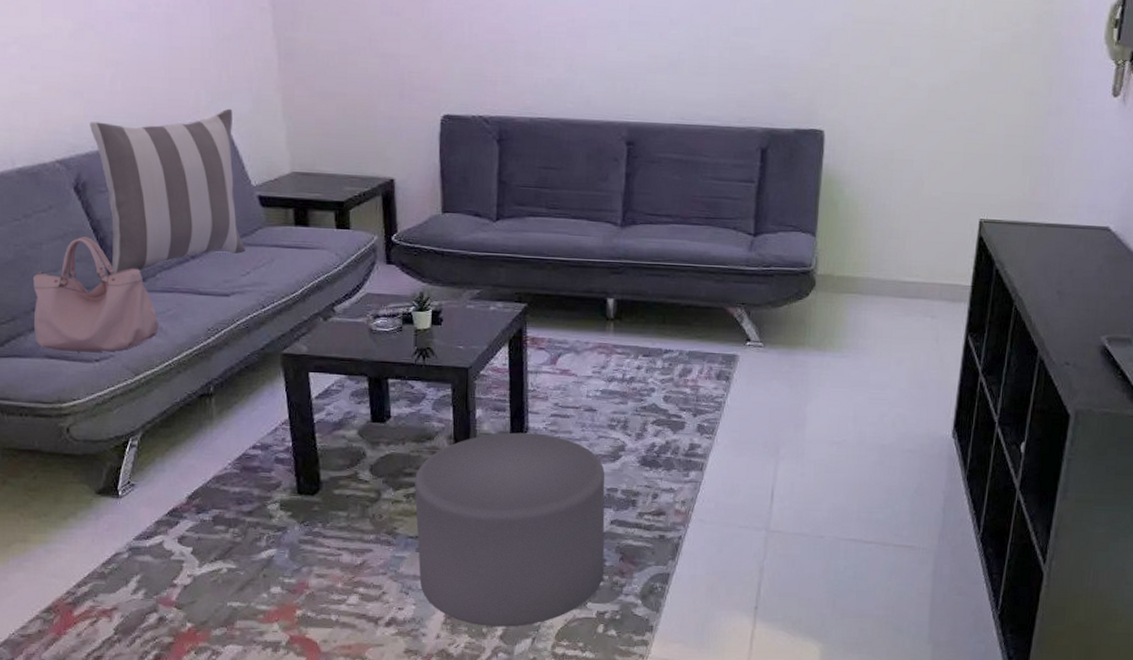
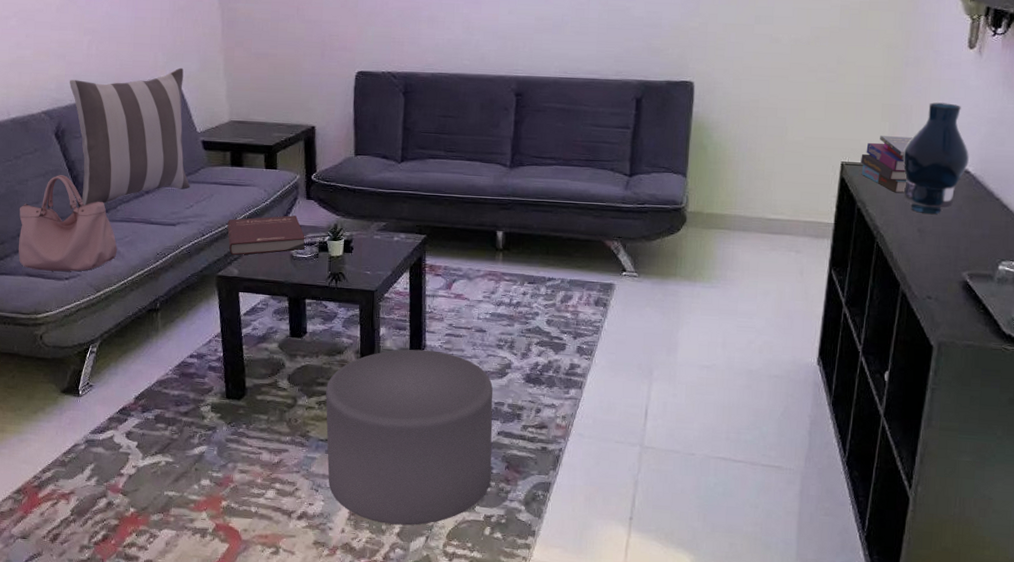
book: none [292,283,387,330] -> present [227,215,306,256]
books: none [1000,191,1053,253] -> present [861,136,912,194]
vase: none [1042,155,1111,275] -> present [902,102,969,214]

